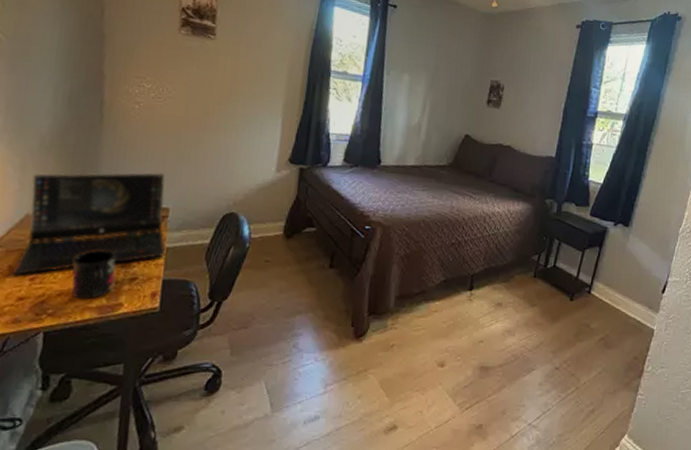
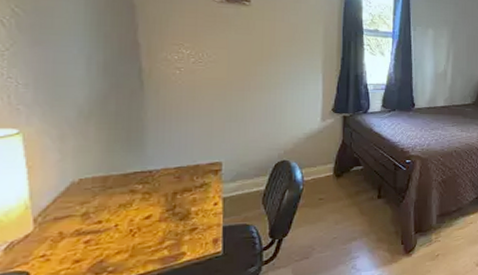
laptop computer: present [12,173,166,276] -> none [64,132,223,241]
mug: present [71,250,117,300] -> none [128,206,175,255]

